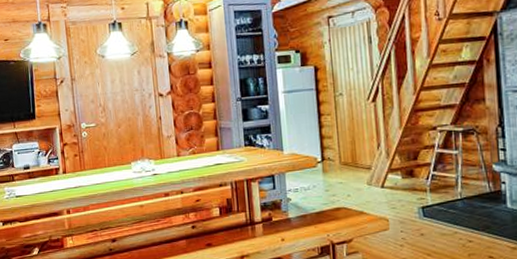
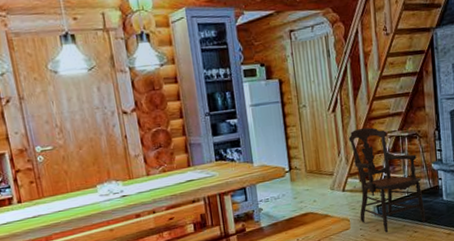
armchair: none [390,120,484,239] -> present [348,127,426,233]

